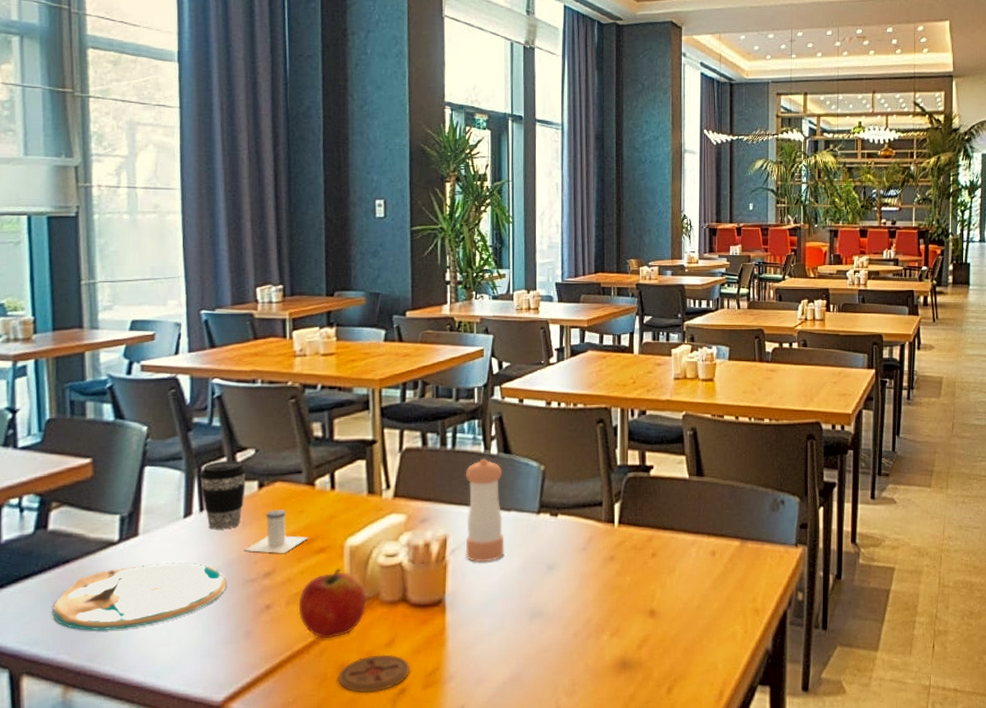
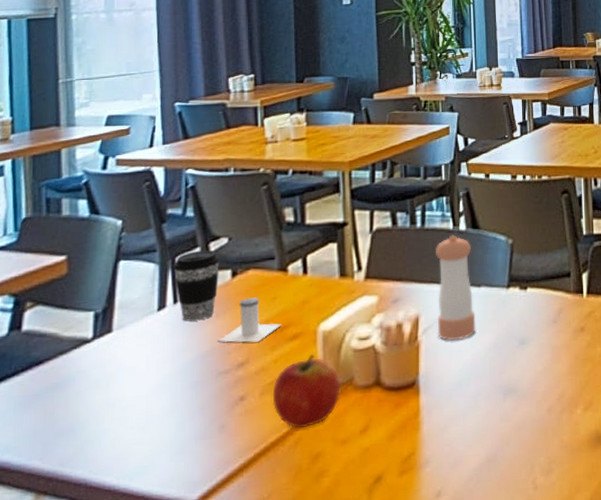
plate: present [52,562,228,632] -> none [24,356,202,434]
coaster: present [338,654,411,694] -> none [313,441,386,484]

